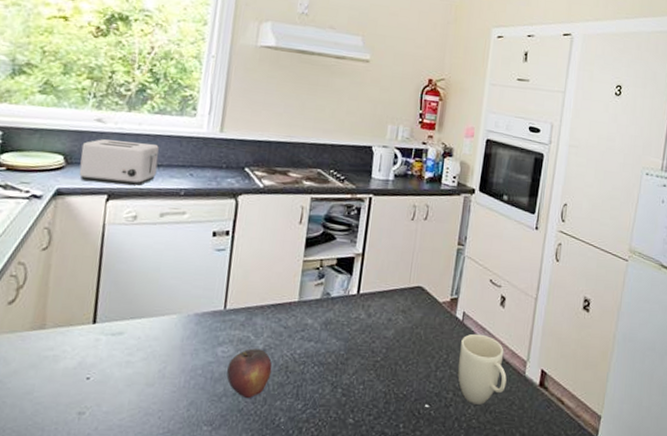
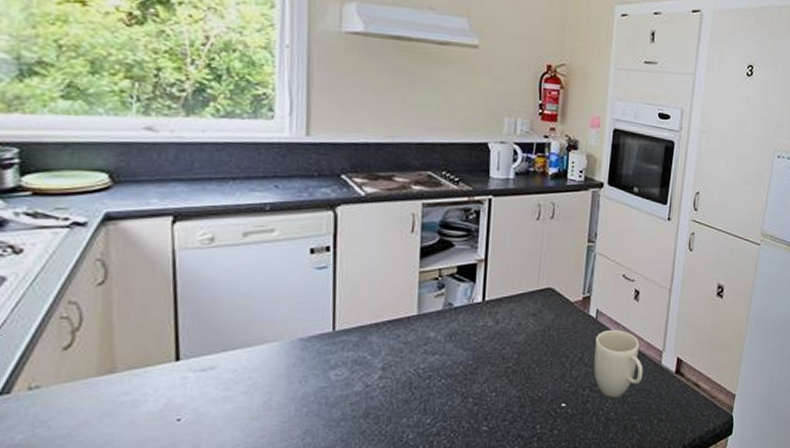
toaster: present [79,139,159,185] -> none [130,151,233,203]
fruit: present [226,348,272,399] -> none [343,368,394,420]

